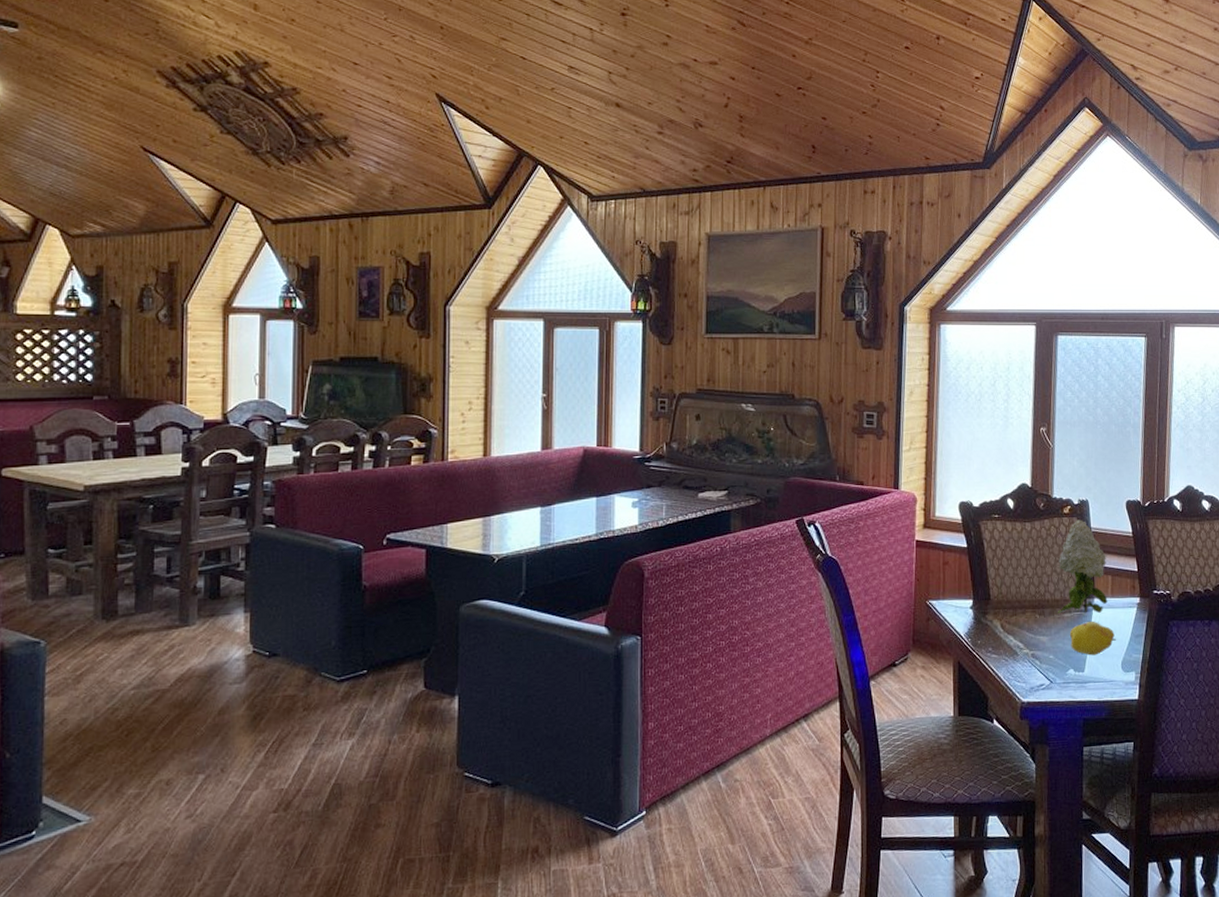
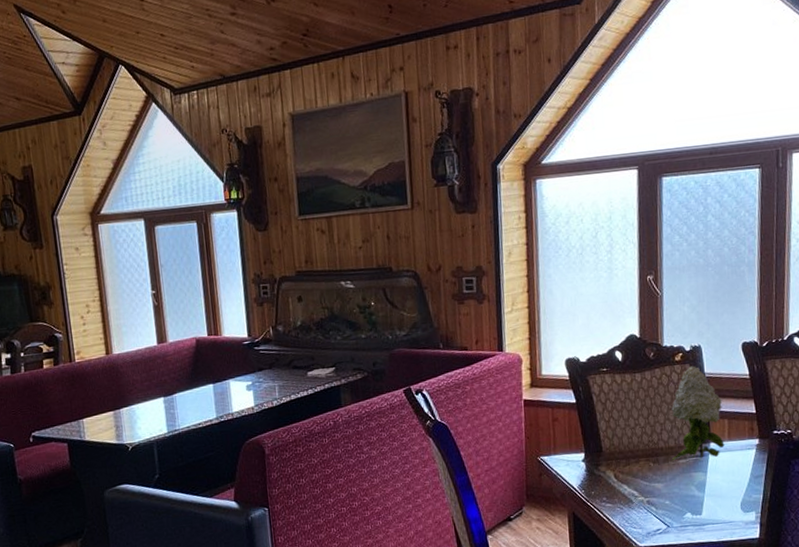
fruit: present [1070,622,1116,656] -> none [686,465,734,499]

